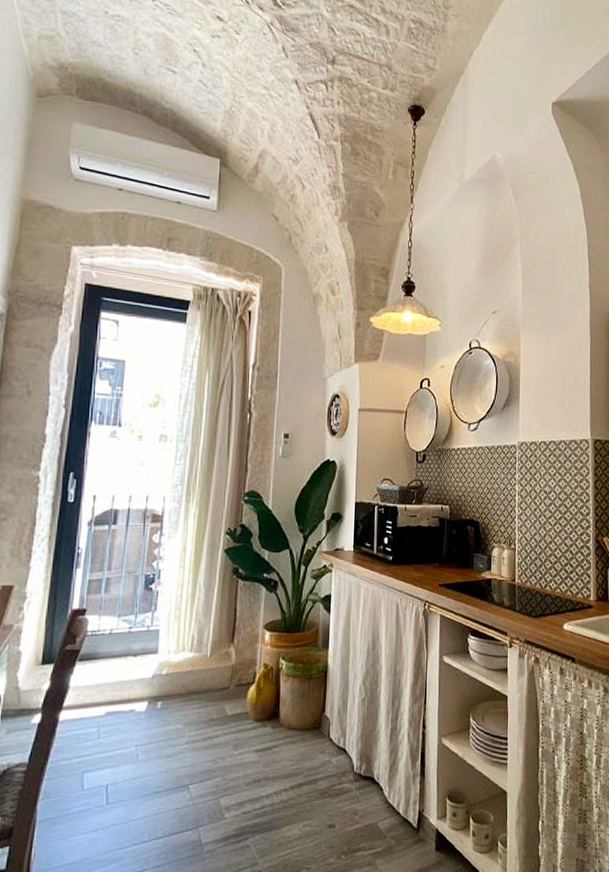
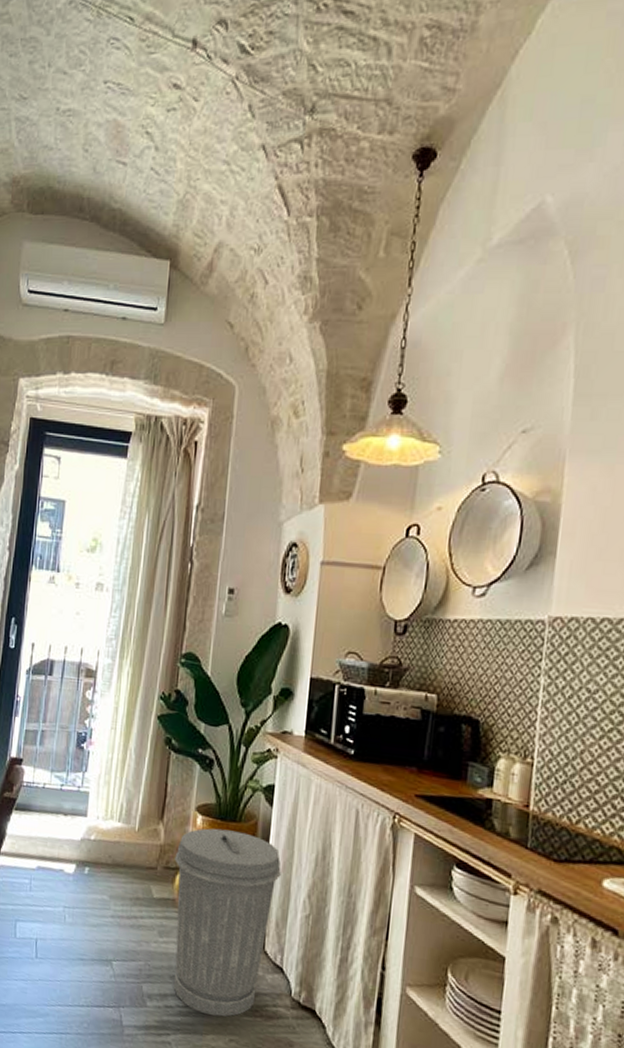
trash can: none [246,639,340,809] -> present [174,828,281,1017]

